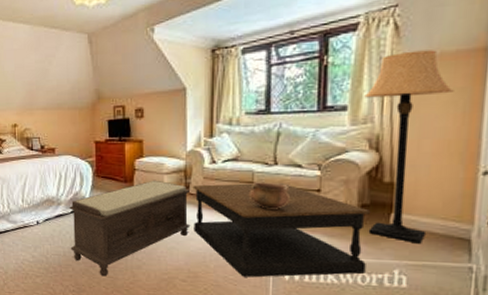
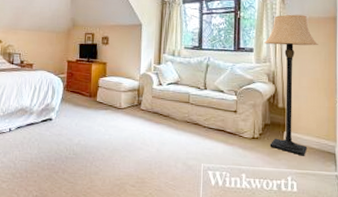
bench: present [69,180,191,277] -> none [37,96,141,182]
coffee table: present [193,182,371,278] -> none [143,102,271,183]
ceramic pot: present [248,182,290,209] -> none [185,102,215,125]

